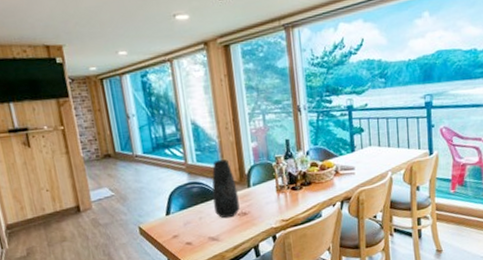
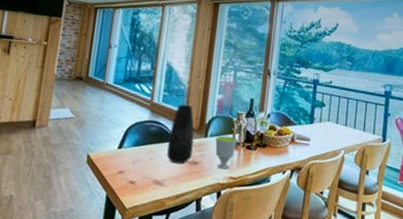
cup: none [259,181,282,215] -> present [215,135,237,170]

